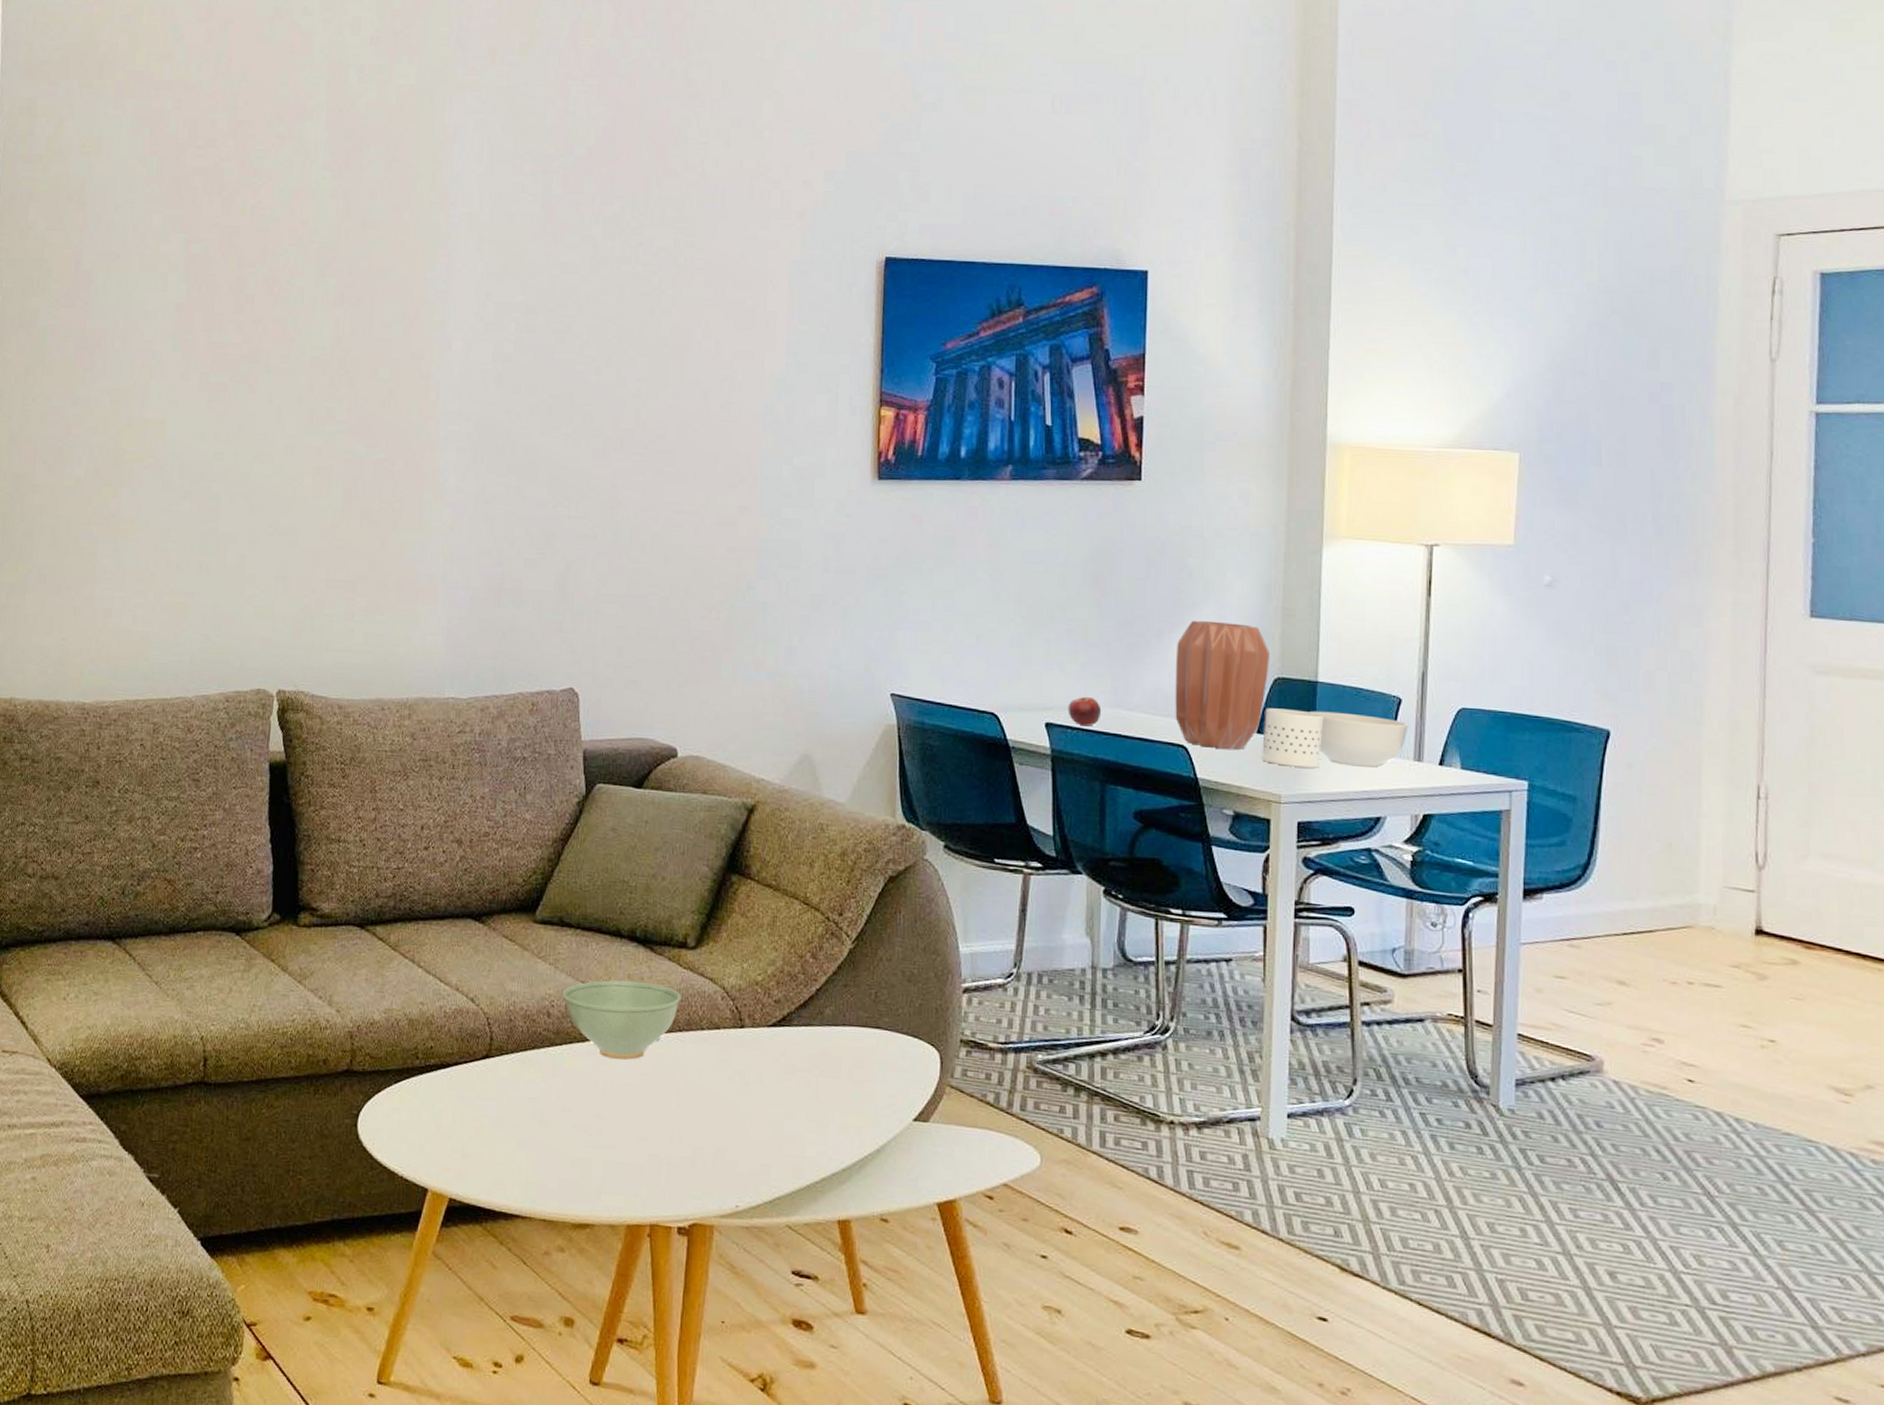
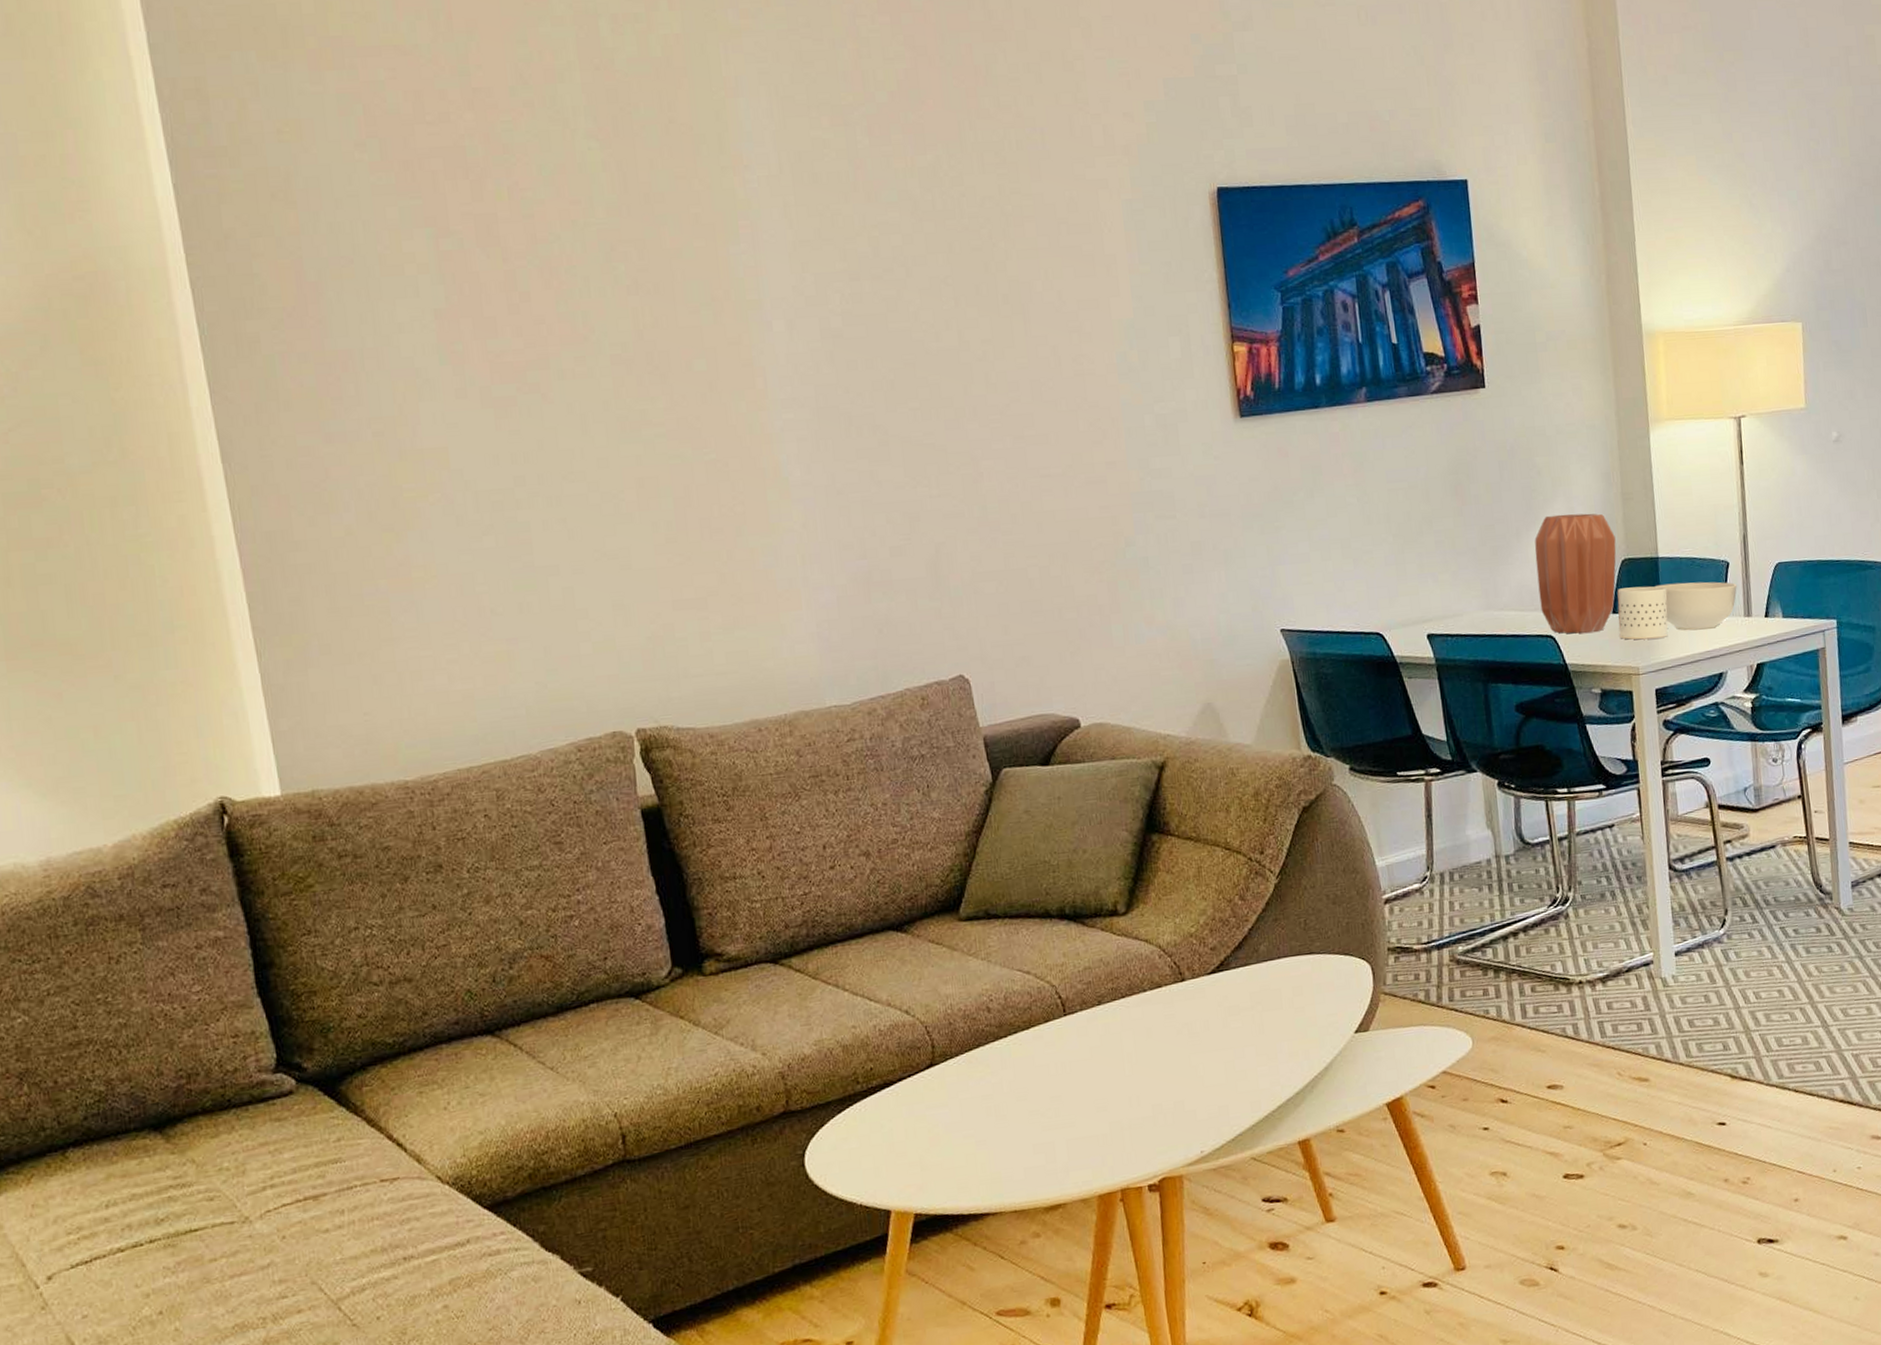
bowl: present [561,980,682,1060] -> none [998,956,1120,1040]
fruit: present [1067,696,1102,726] -> none [1445,603,1476,632]

